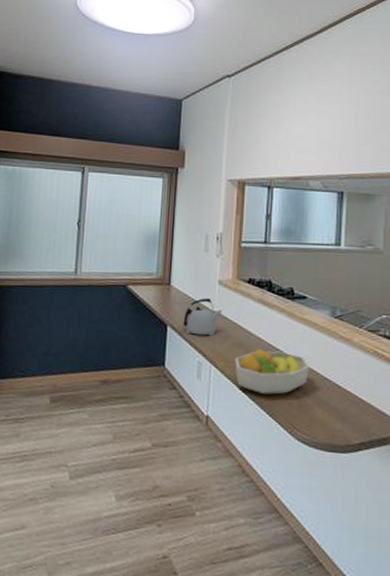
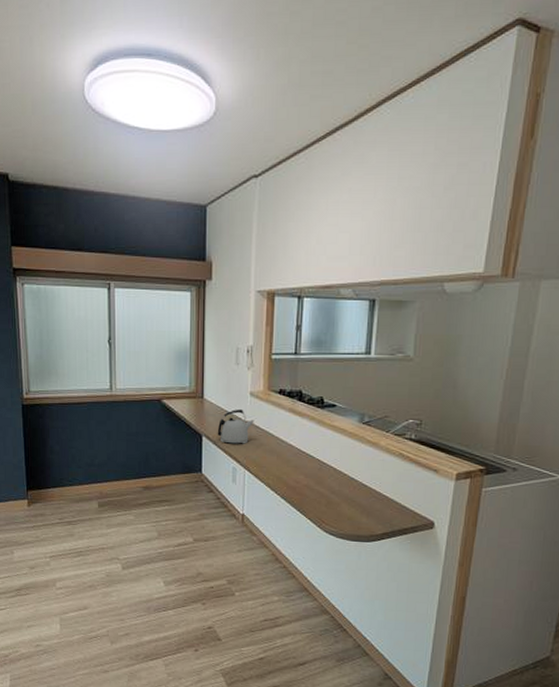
fruit bowl: present [235,348,310,395] -> none [267,453,338,494]

